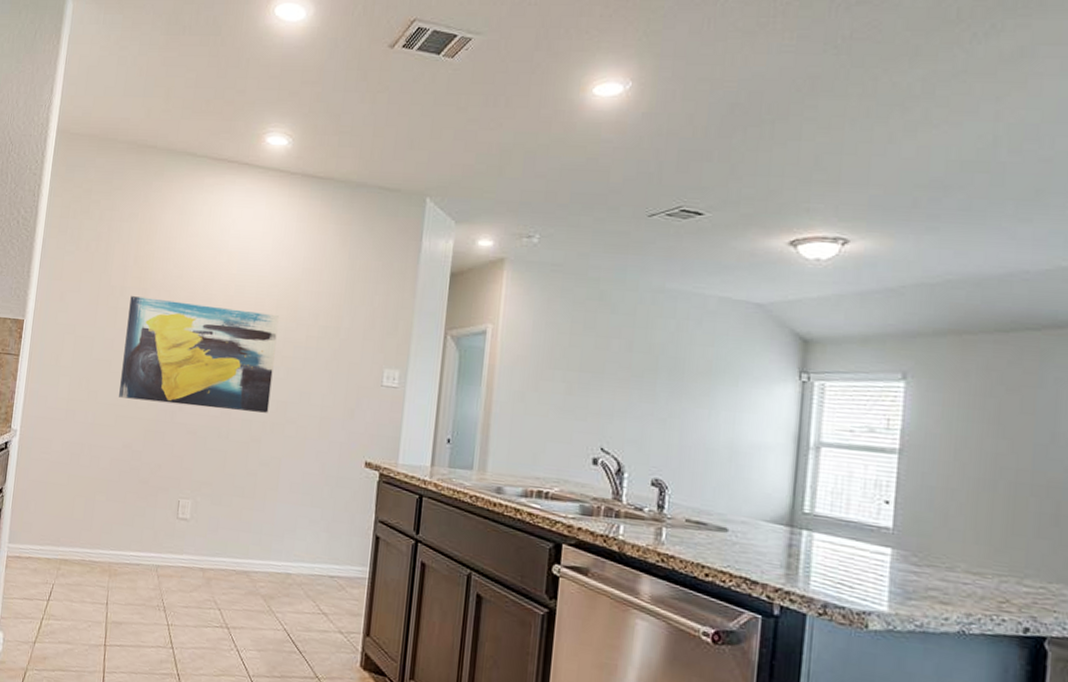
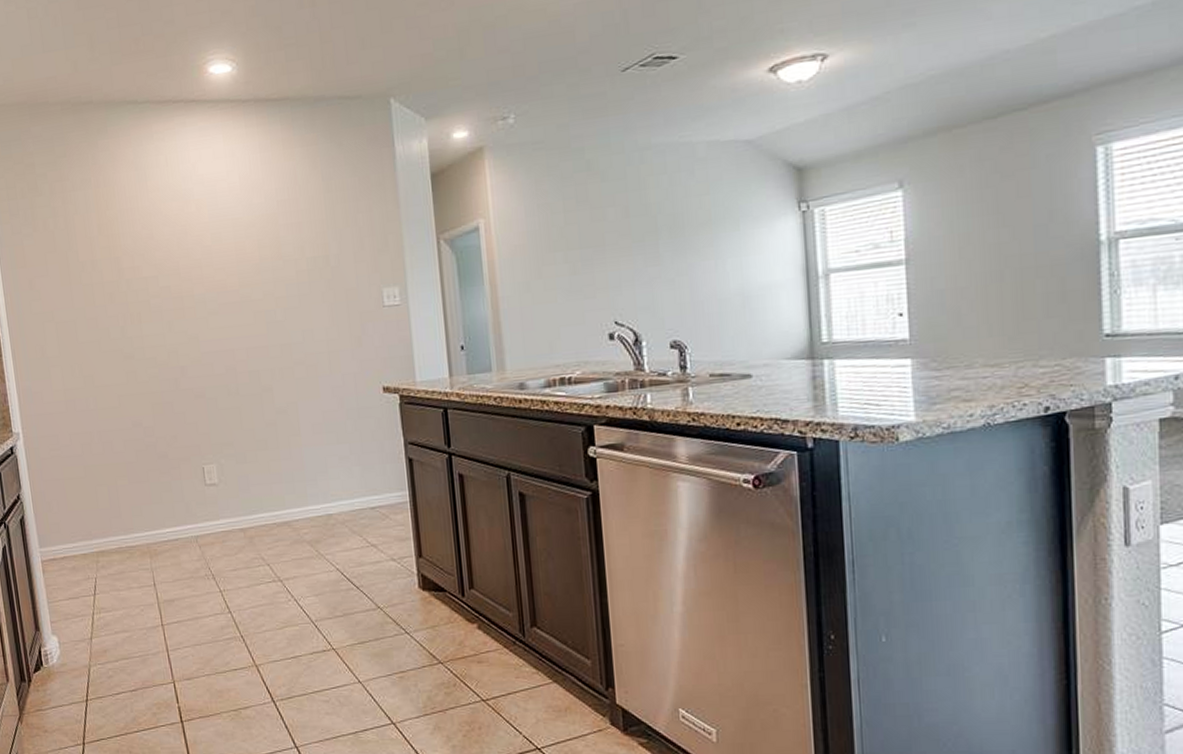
wall art: present [119,296,279,413] -> none [104,256,274,377]

